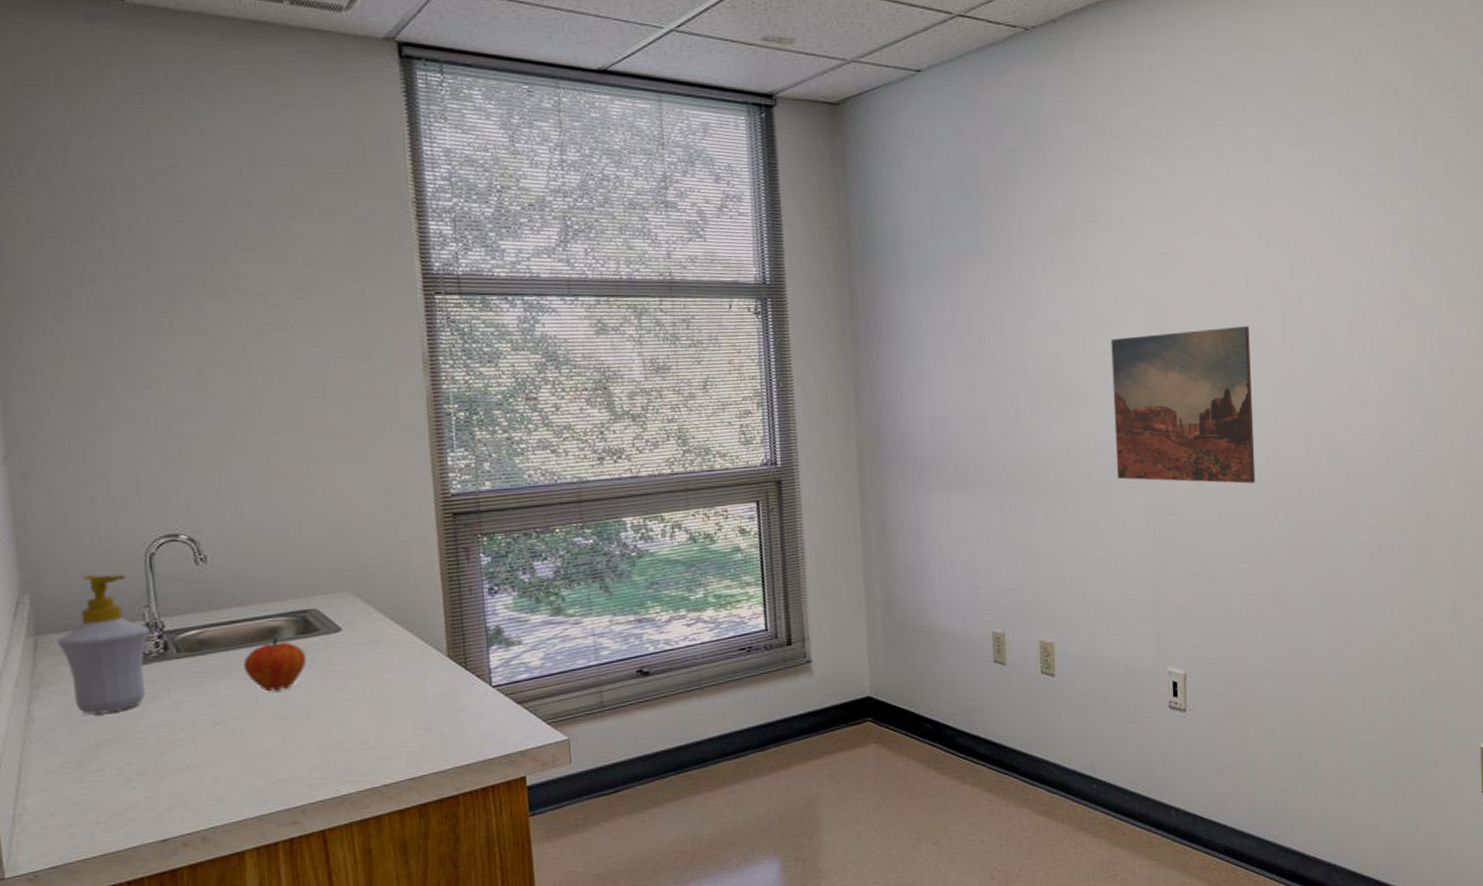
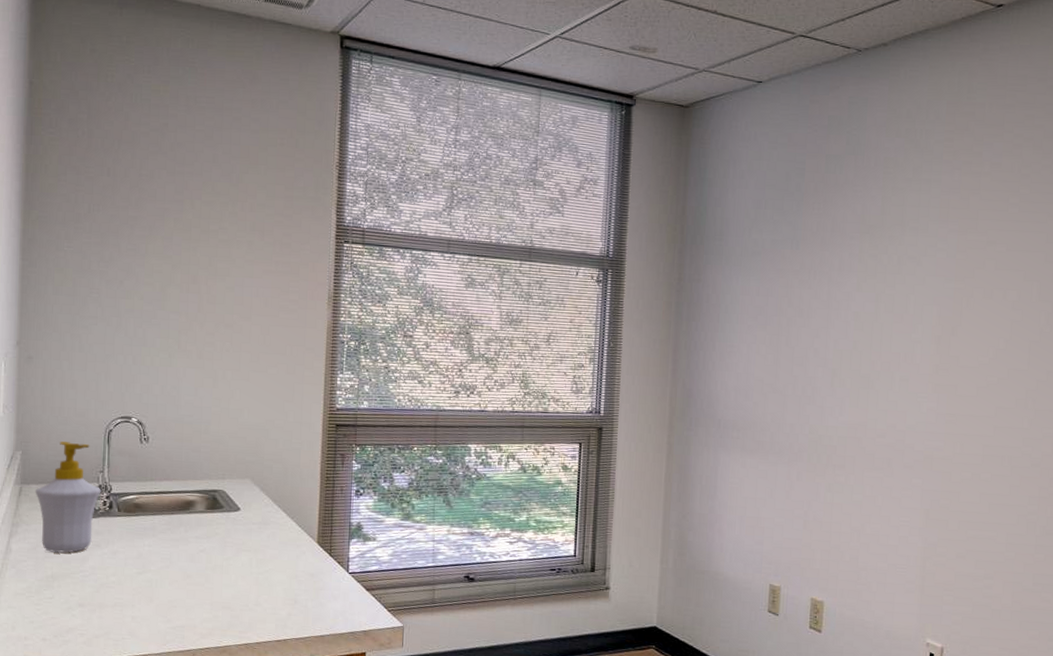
fruit: present [244,635,307,692] -> none [165,507,211,553]
wall art: present [1111,325,1256,484] -> none [898,332,1037,479]

